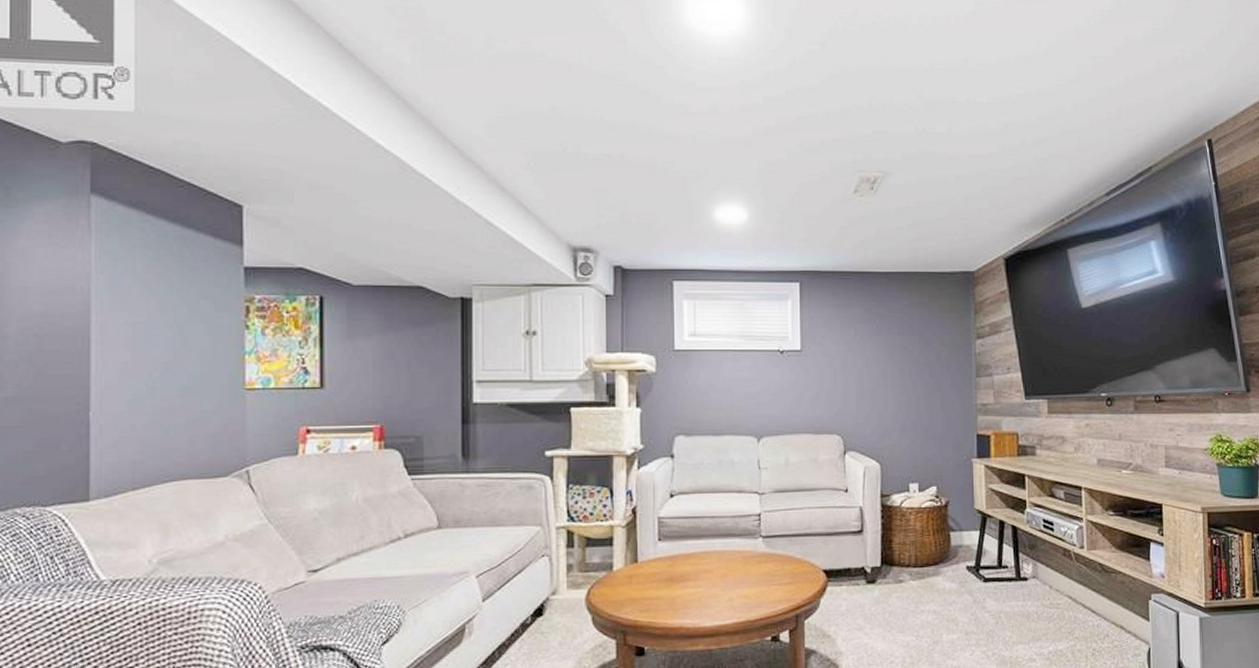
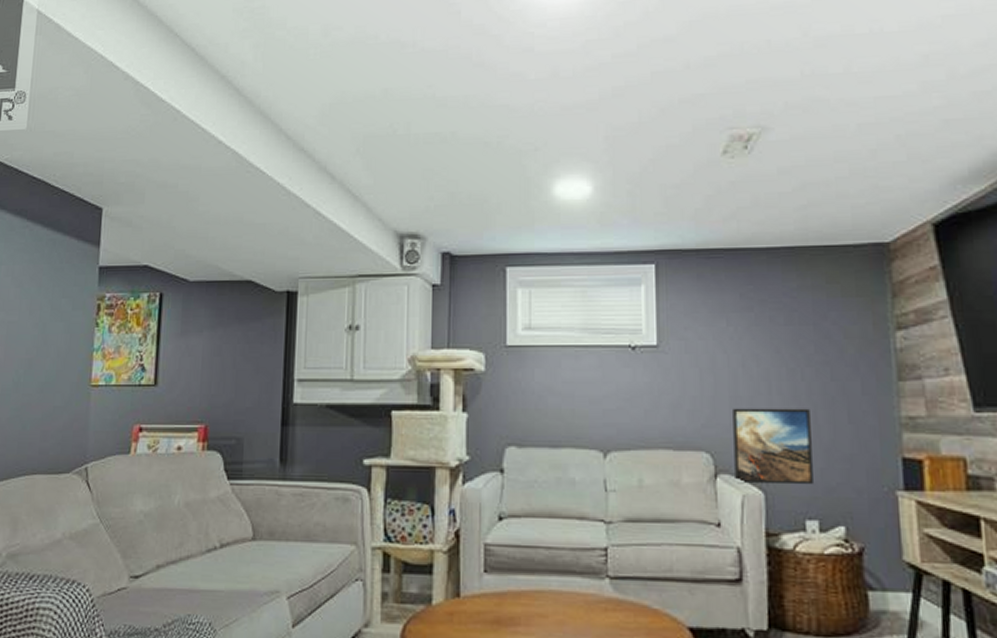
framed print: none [858,399,915,459] -> present [733,408,813,485]

